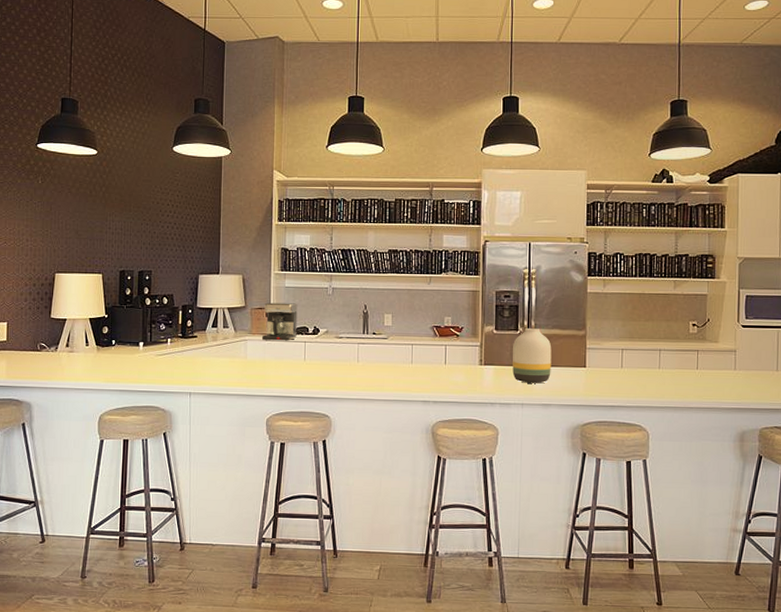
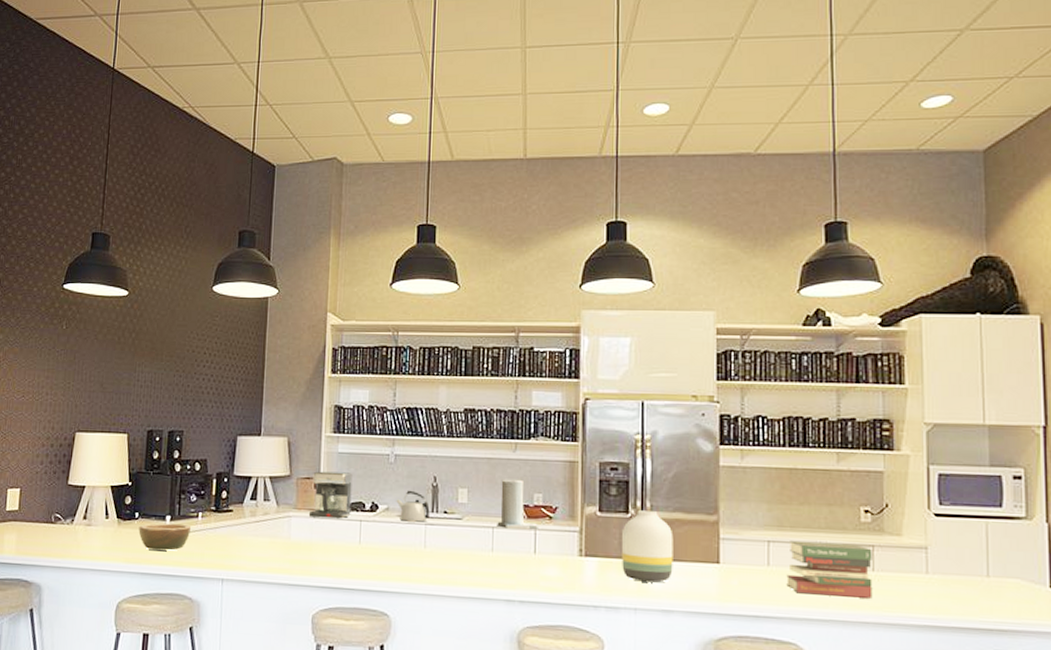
bowl: none [116,348,161,372] -> present [138,523,190,551]
kettle: none [334,316,361,343] -> present [396,490,430,523]
paper towel: none [415,306,448,346] -> present [497,479,538,530]
books: none [634,348,697,390] -> present [786,540,873,599]

